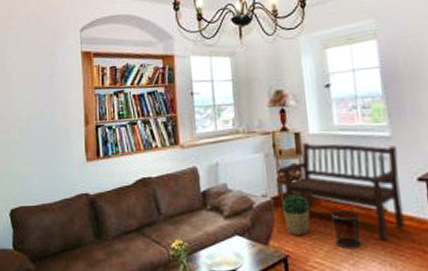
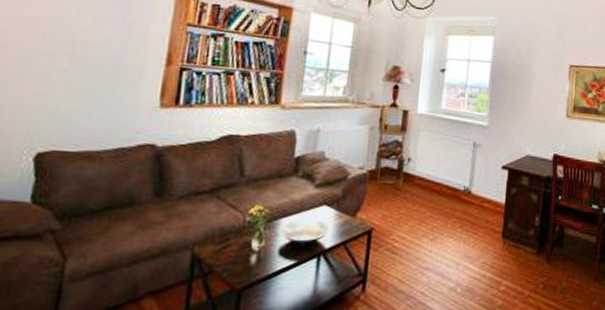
bench: present [279,143,405,241] -> none [381,121,491,219]
potted plant: present [282,193,310,235] -> none [376,168,403,209]
waste bin: present [330,209,362,249] -> none [421,188,448,226]

